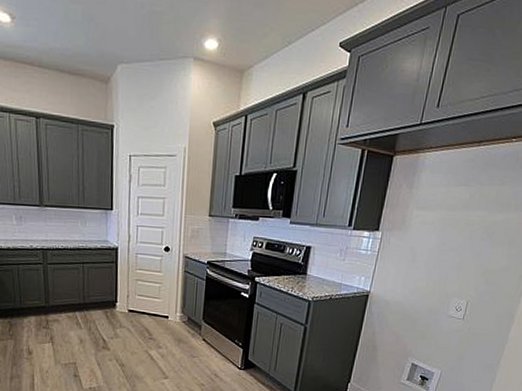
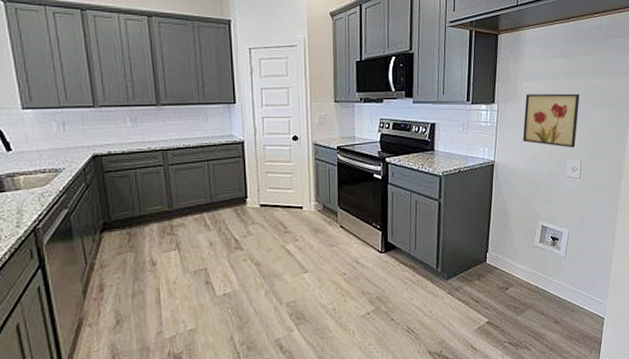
wall art: none [404,224,479,287] -> present [523,93,580,148]

